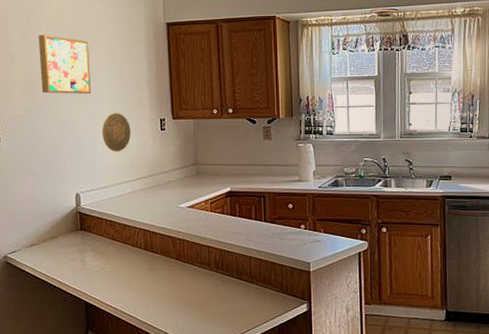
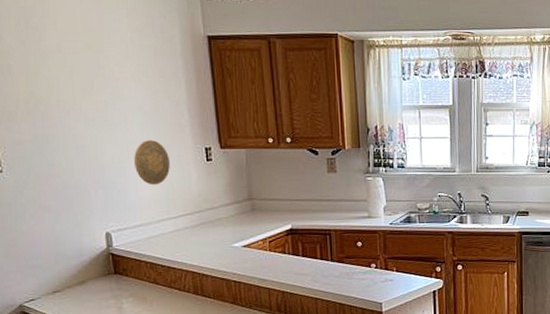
wall art: present [38,34,91,94] -> none [42,43,118,117]

